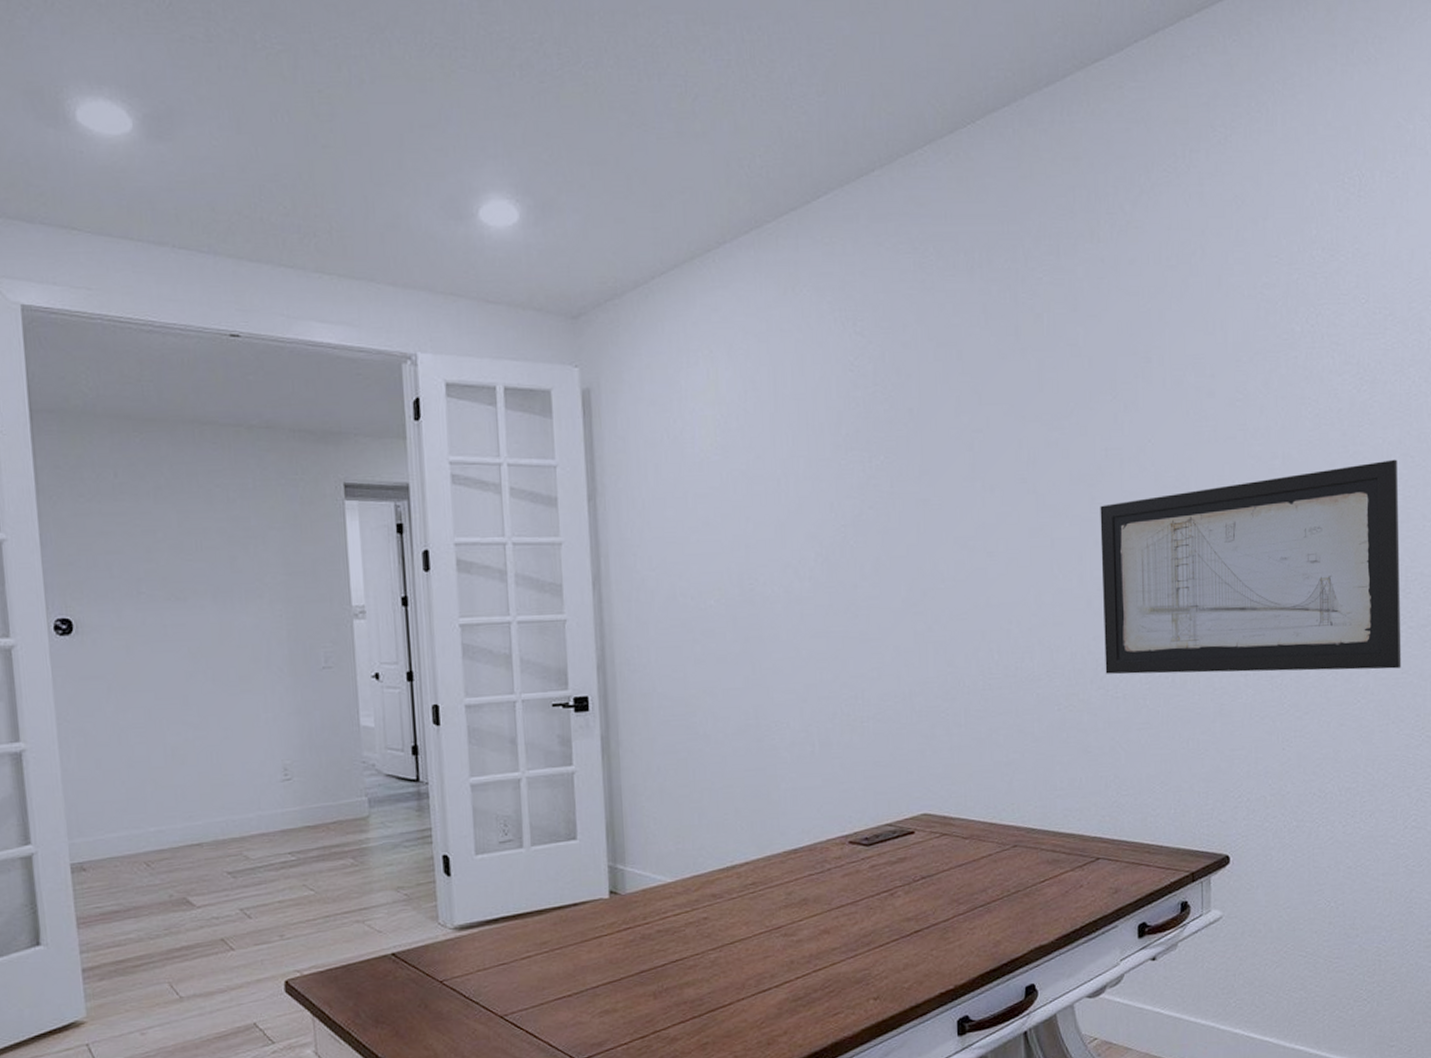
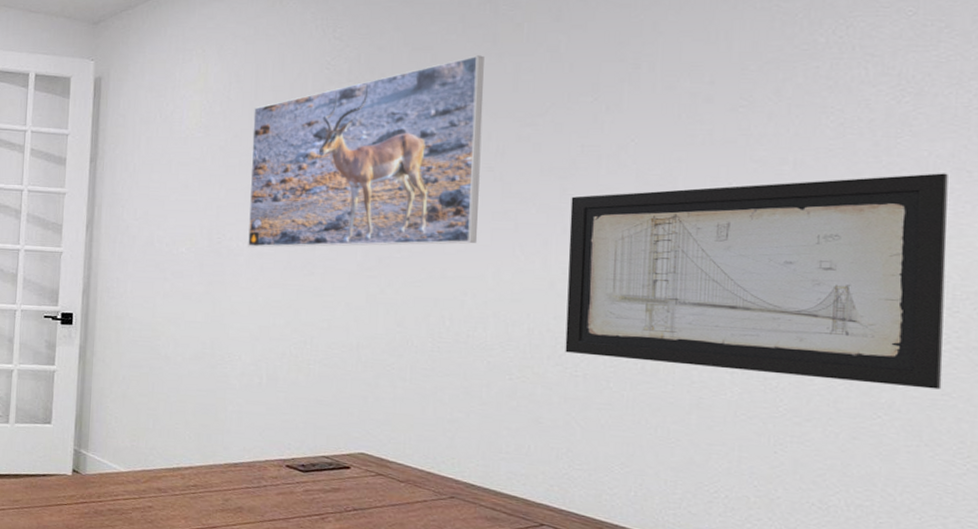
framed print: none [775,351,1016,592] -> present [247,55,484,248]

